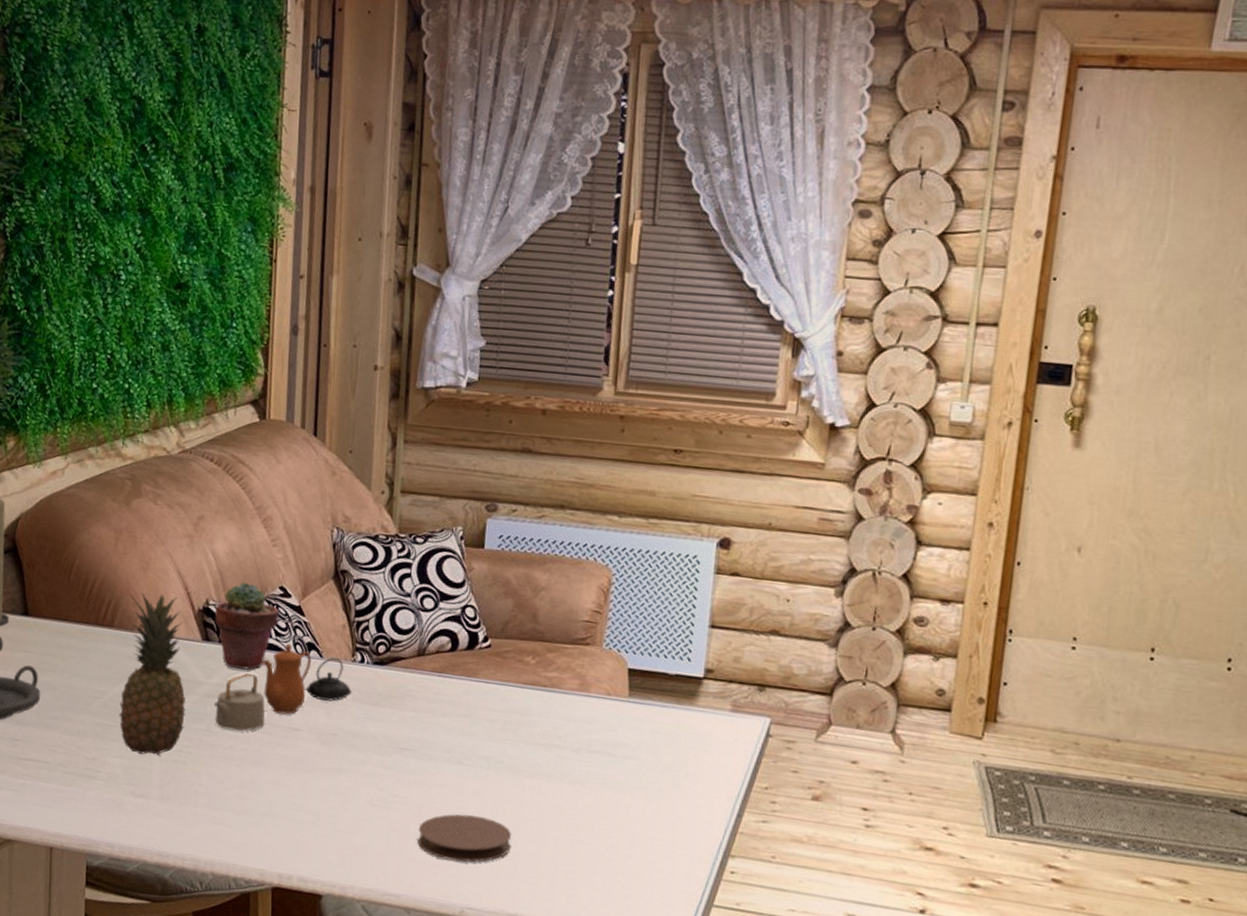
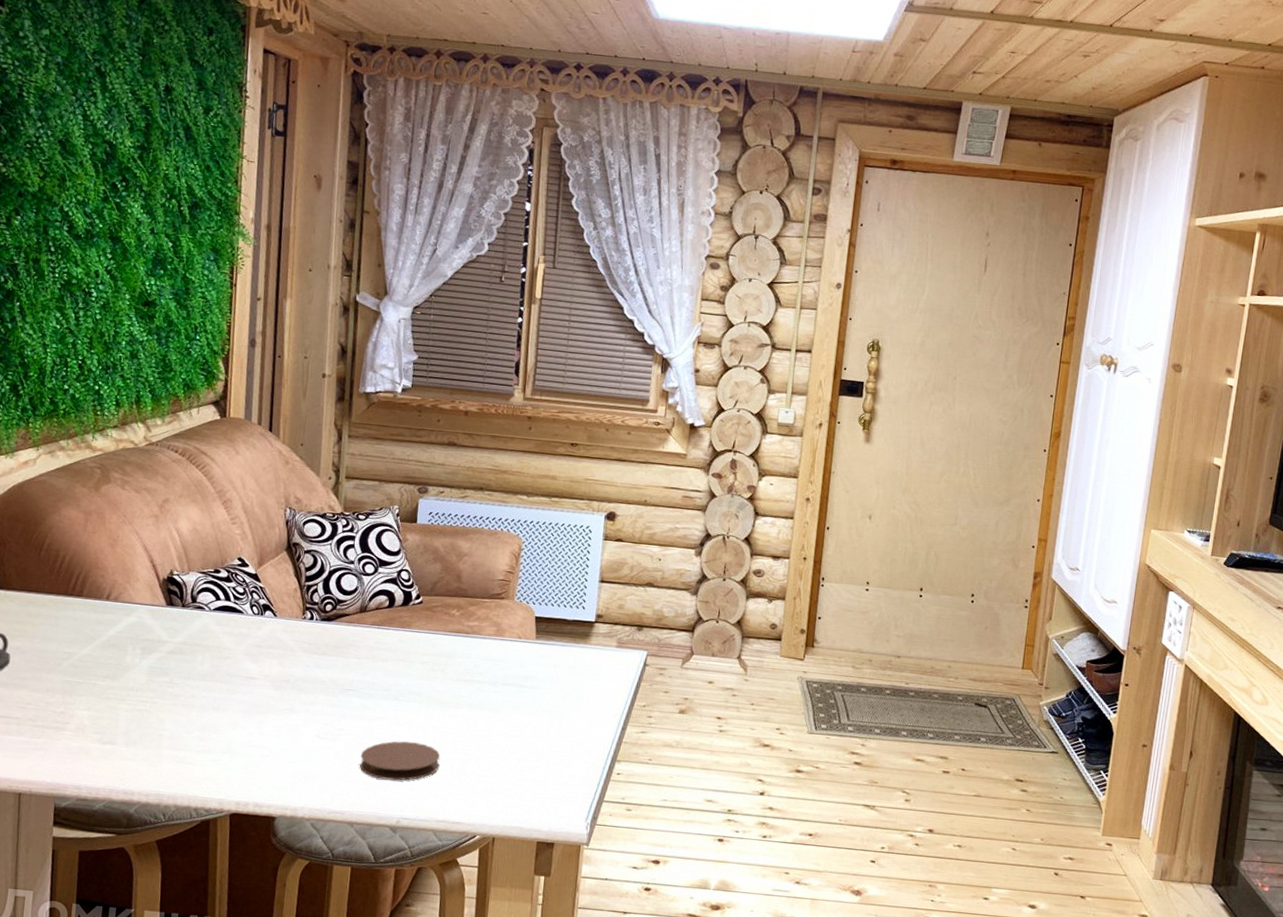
fruit: present [119,592,186,757] -> none [87,565,151,708]
potted succulent: present [214,582,280,670] -> none [178,554,239,629]
teapot: present [215,643,352,731] -> none [178,605,303,682]

